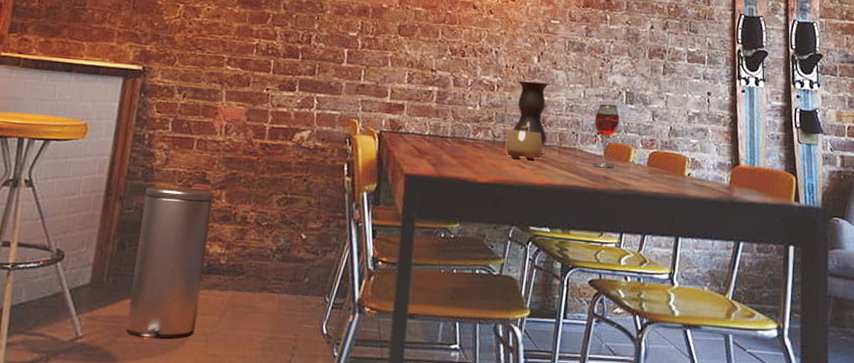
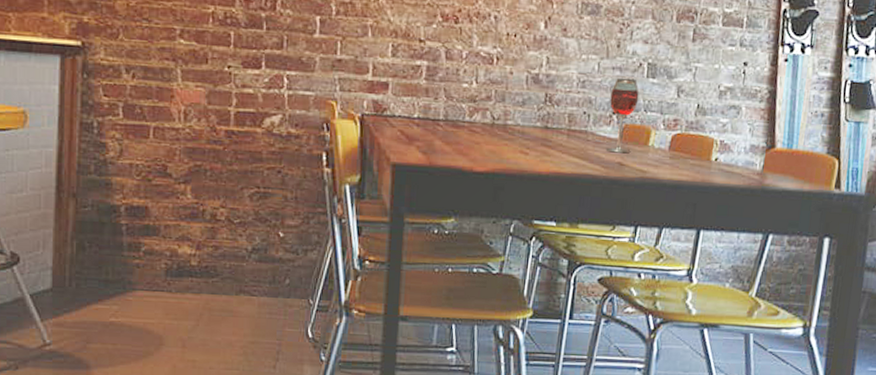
pedal bin: present [126,186,213,339] -> none [96,181,177,345]
sugar bowl: present [504,125,543,161] -> none [505,105,549,146]
vase: present [513,80,549,147] -> none [514,51,558,130]

